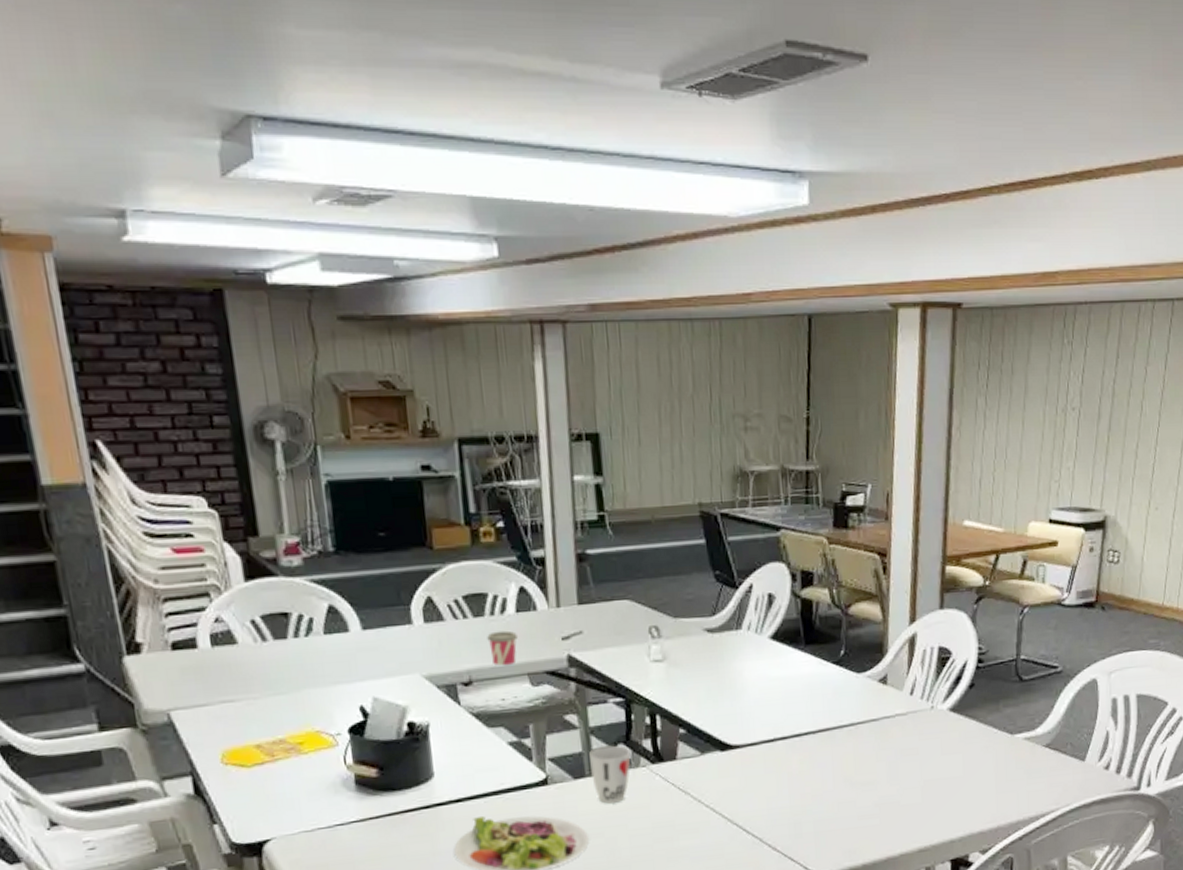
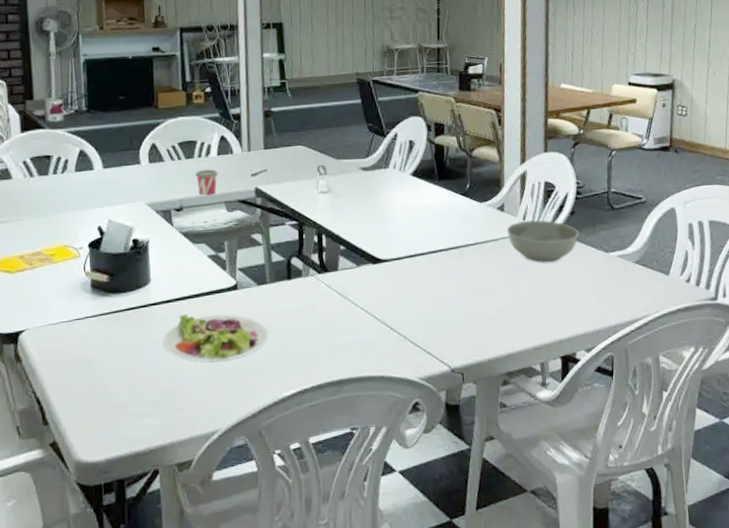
cup: present [589,745,631,805] -> none [270,258,302,306]
bowl: none [889,694,979,748] -> present [506,220,579,263]

